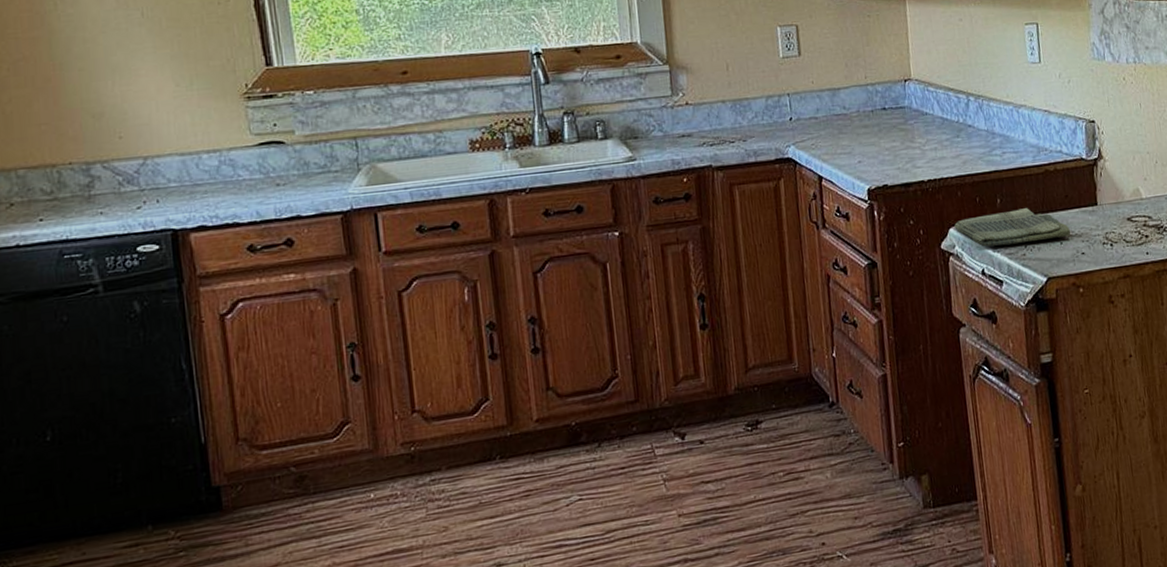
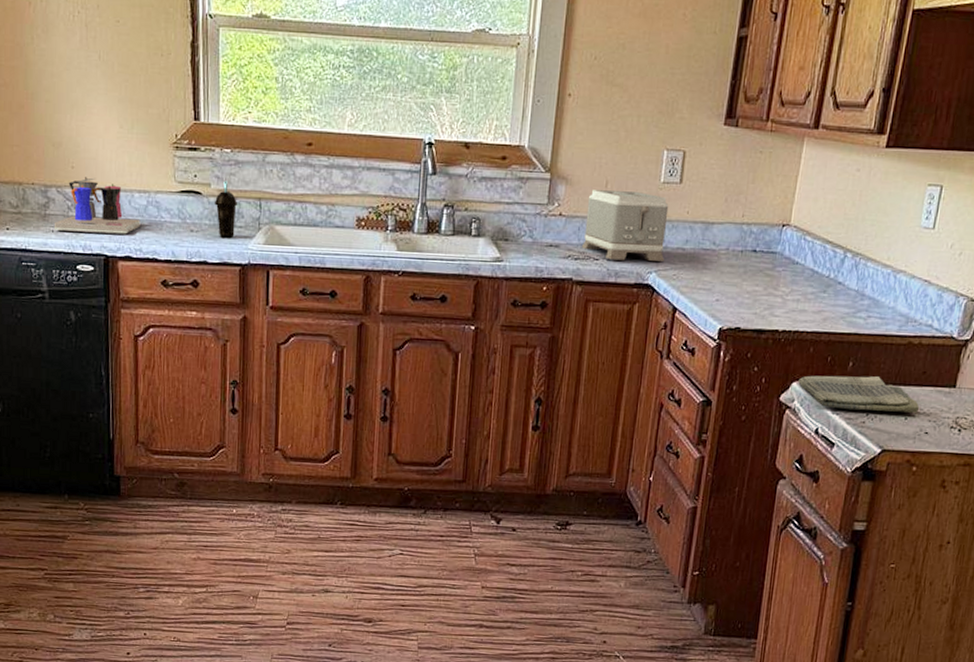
coffee maker: none [103,145,214,212] -> present [55,177,141,234]
cup: none [300,124,330,186] -> present [214,181,238,238]
toaster: none [711,70,801,140] -> present [581,190,669,261]

